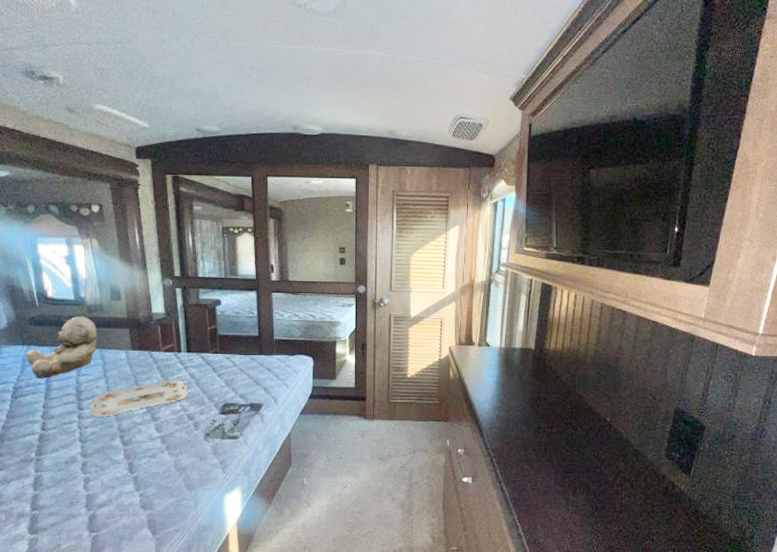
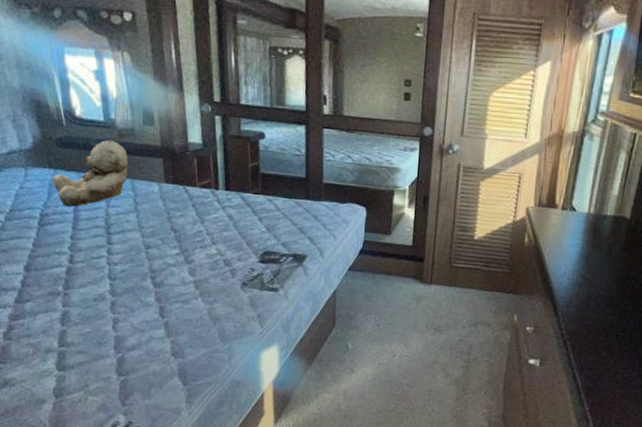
serving tray: present [89,379,189,417] -> none [118,219,226,254]

